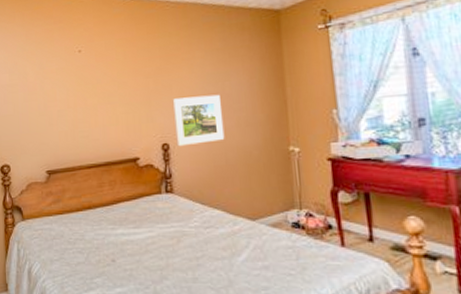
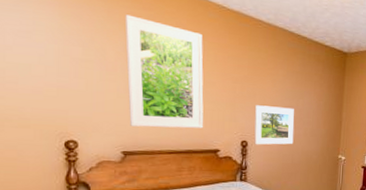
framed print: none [40,32,120,143] -> present [125,14,204,128]

